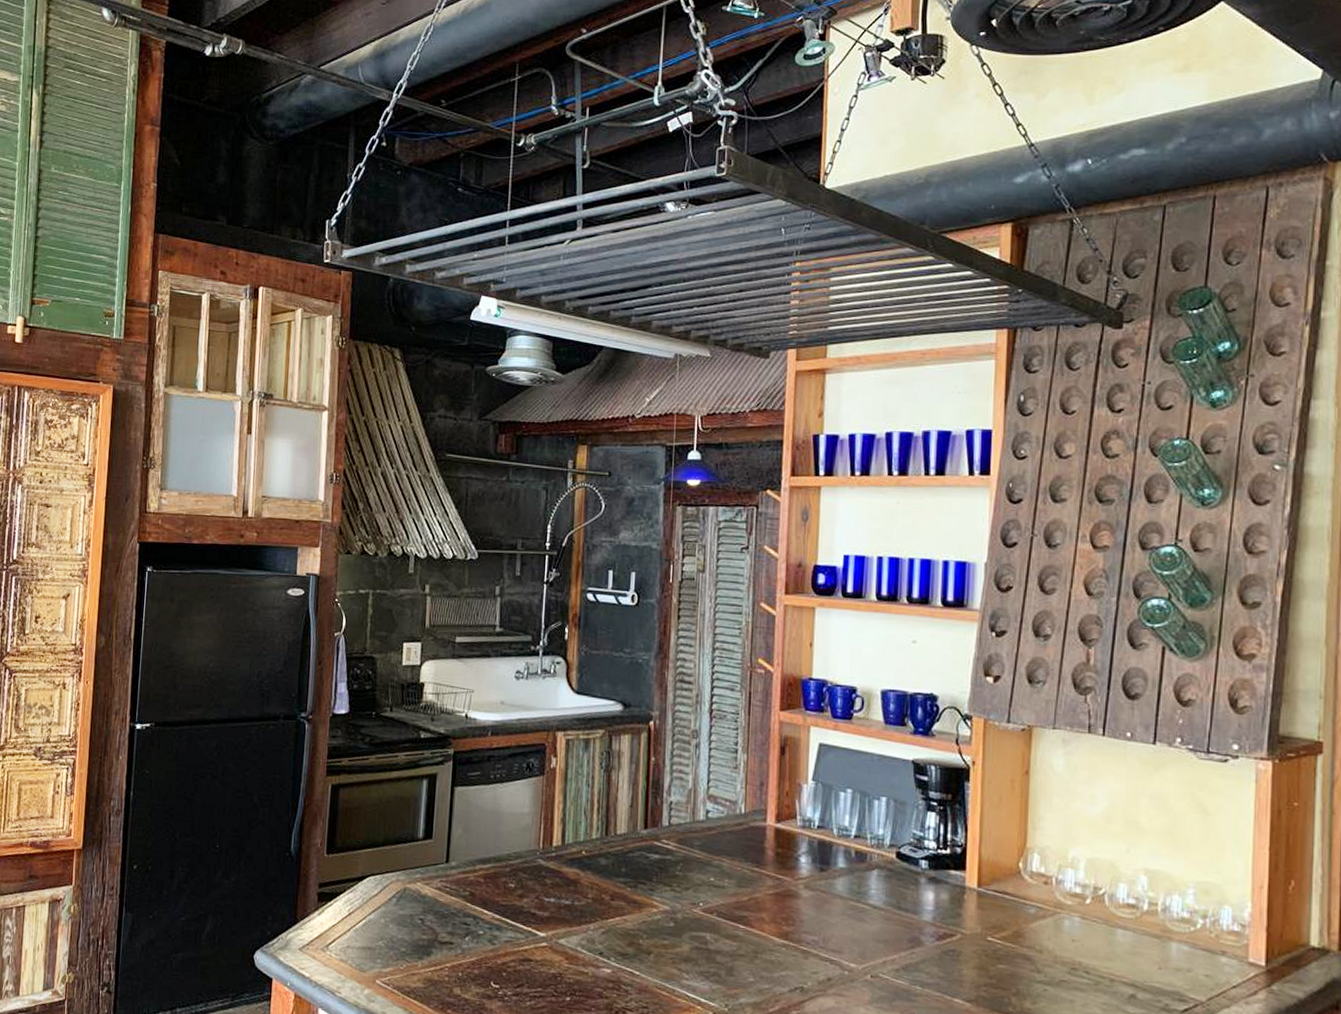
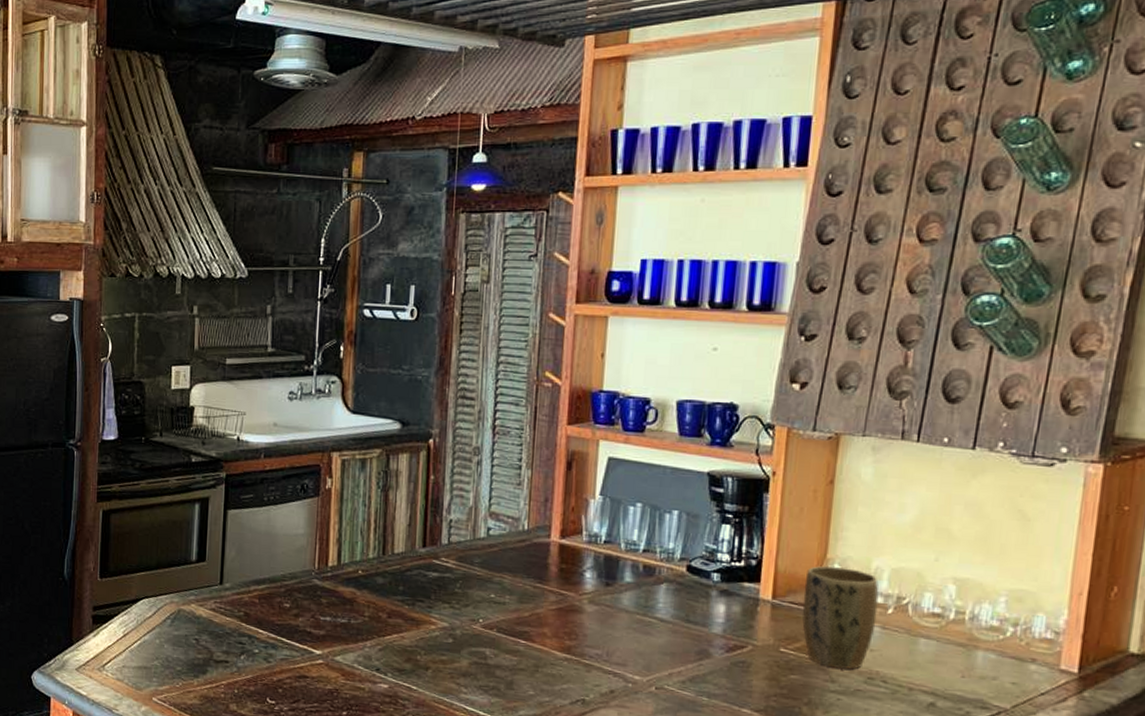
plant pot: none [1006,855,1077,960] -> present [801,566,879,670]

